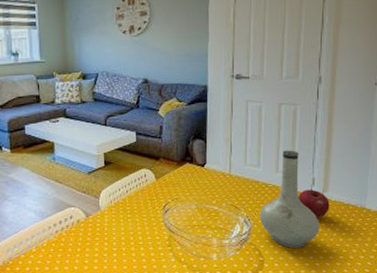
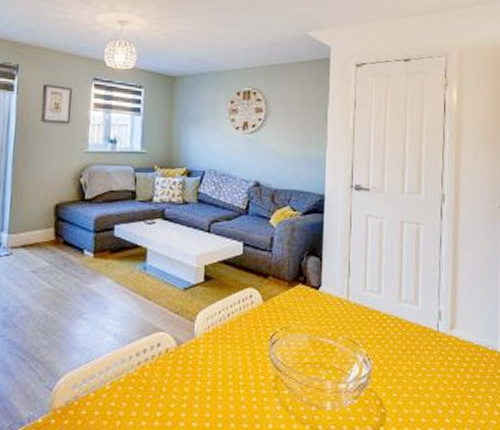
vase: present [260,150,319,248] -> none [381,276,448,397]
apple: present [298,189,330,218] -> none [424,325,458,361]

